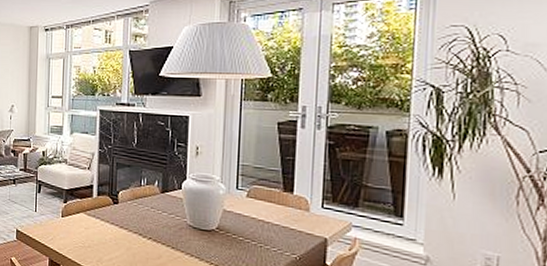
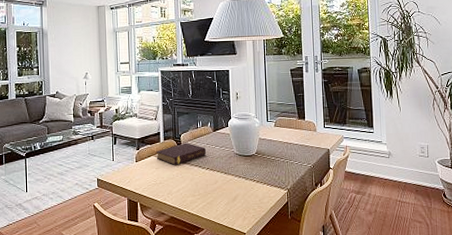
book: none [86,202,150,228] -> present [156,143,207,165]

